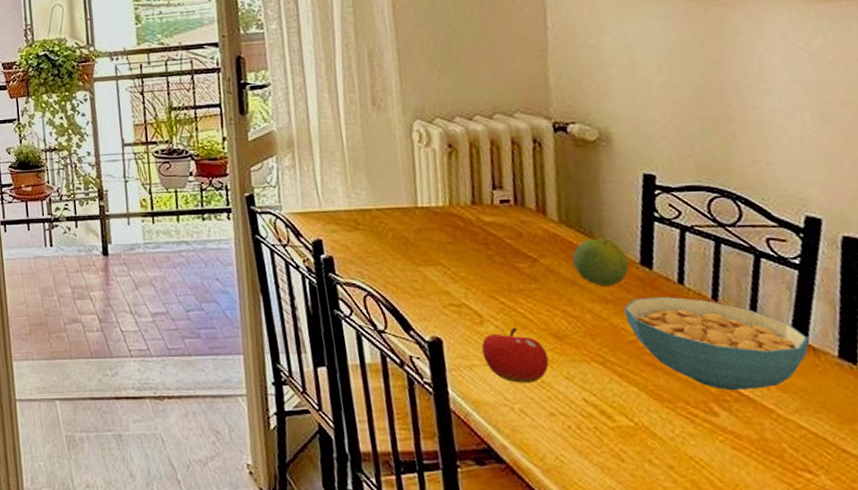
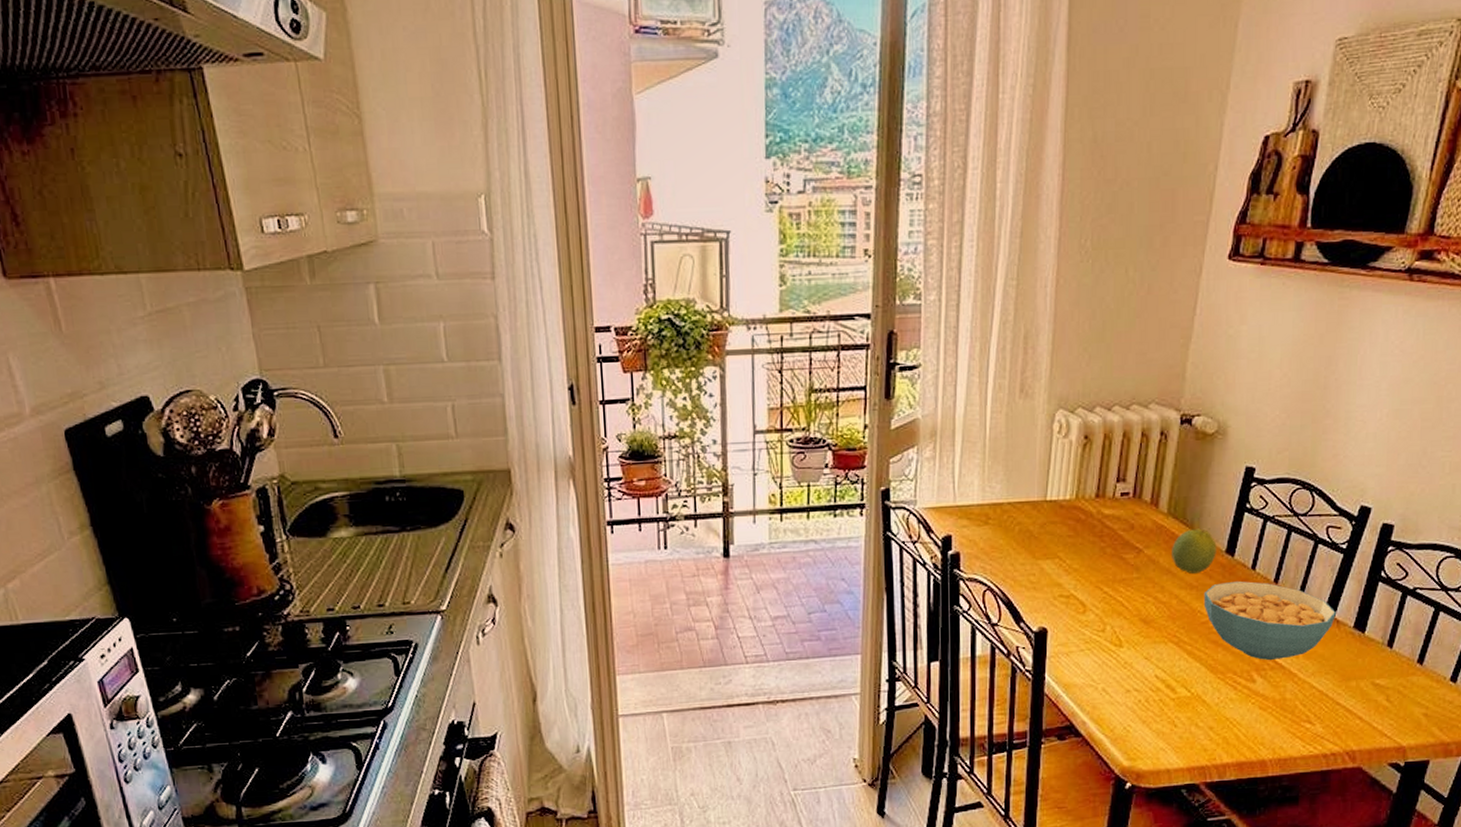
fruit: present [481,328,549,383] -> none [1080,615,1134,666]

